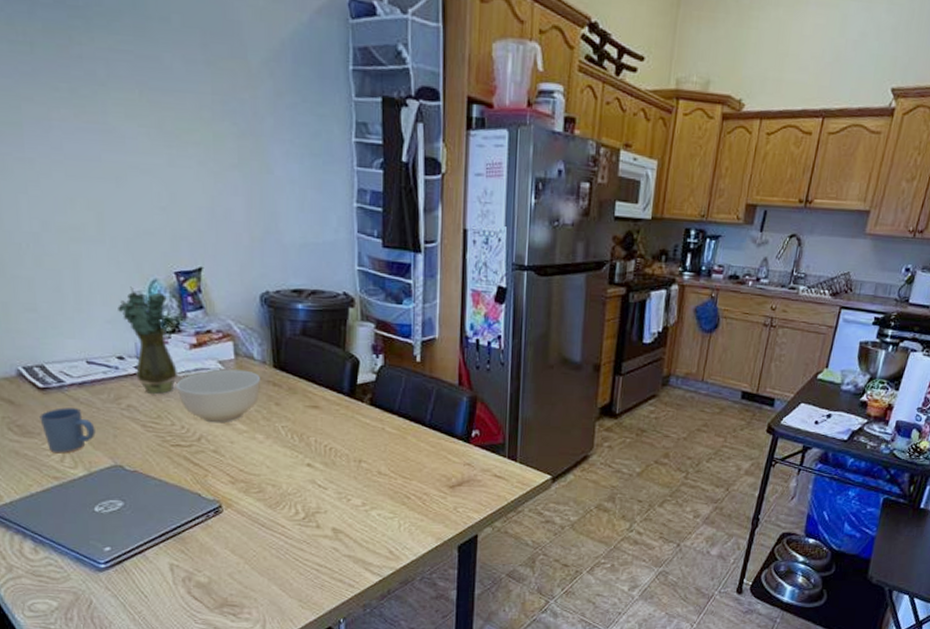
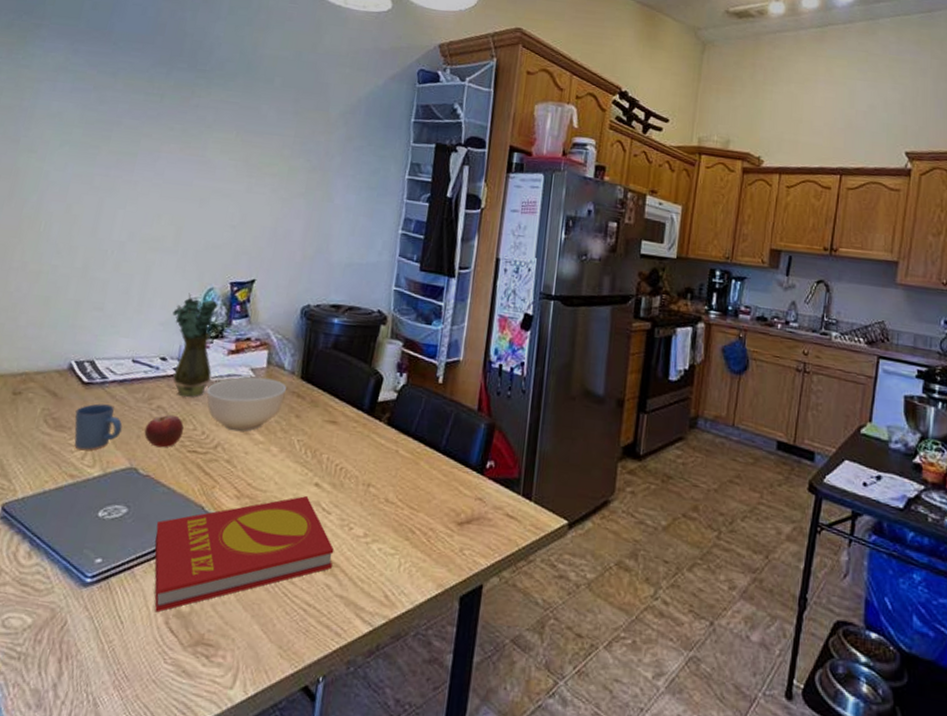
fruit: none [120,412,162,445] -> present [144,414,184,448]
book: none [156,475,336,585] -> present [154,495,335,613]

